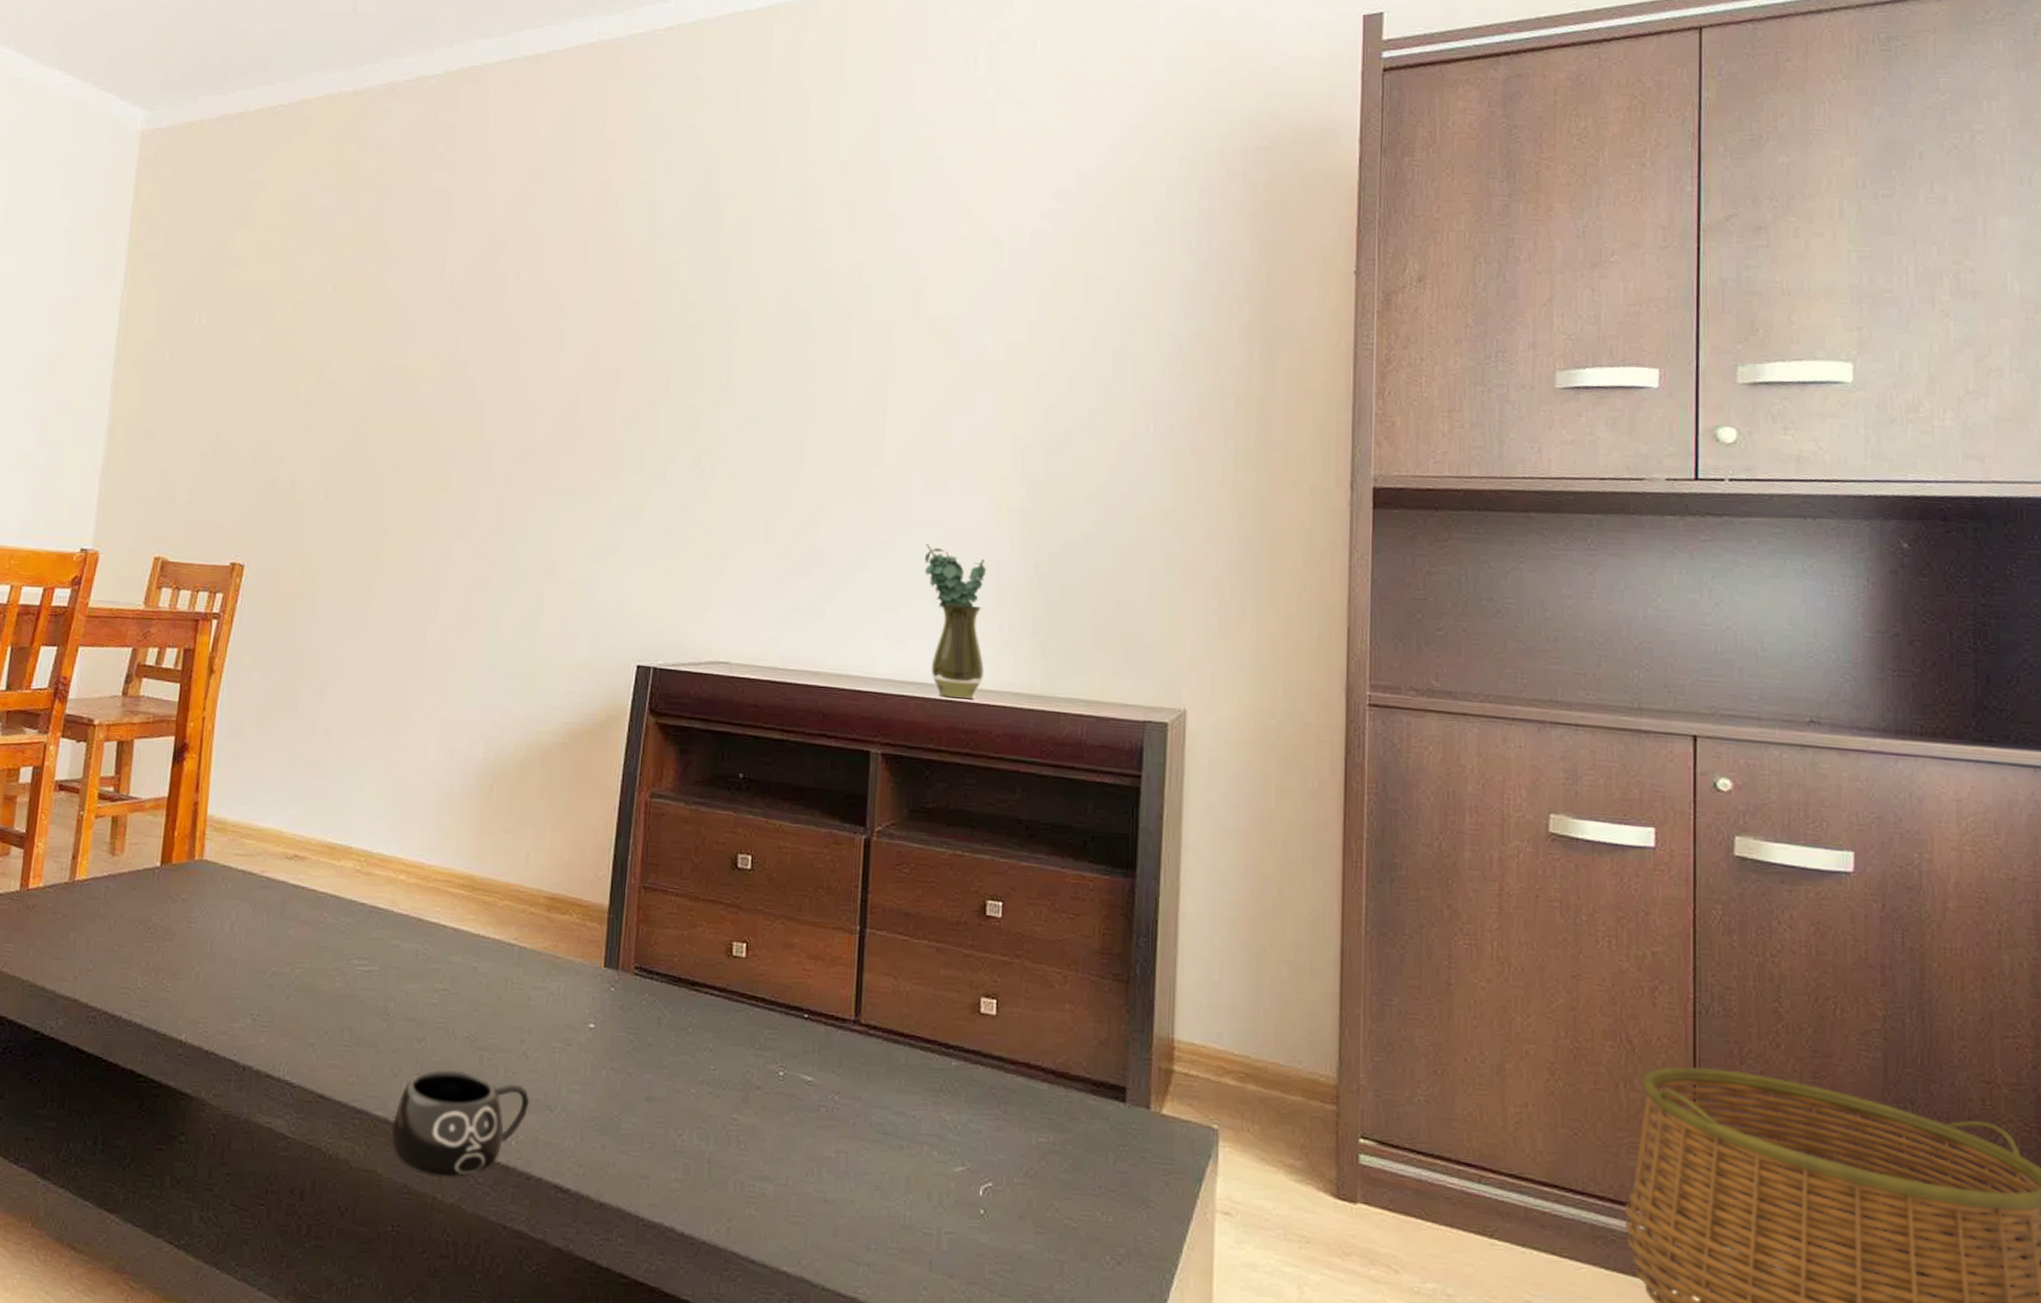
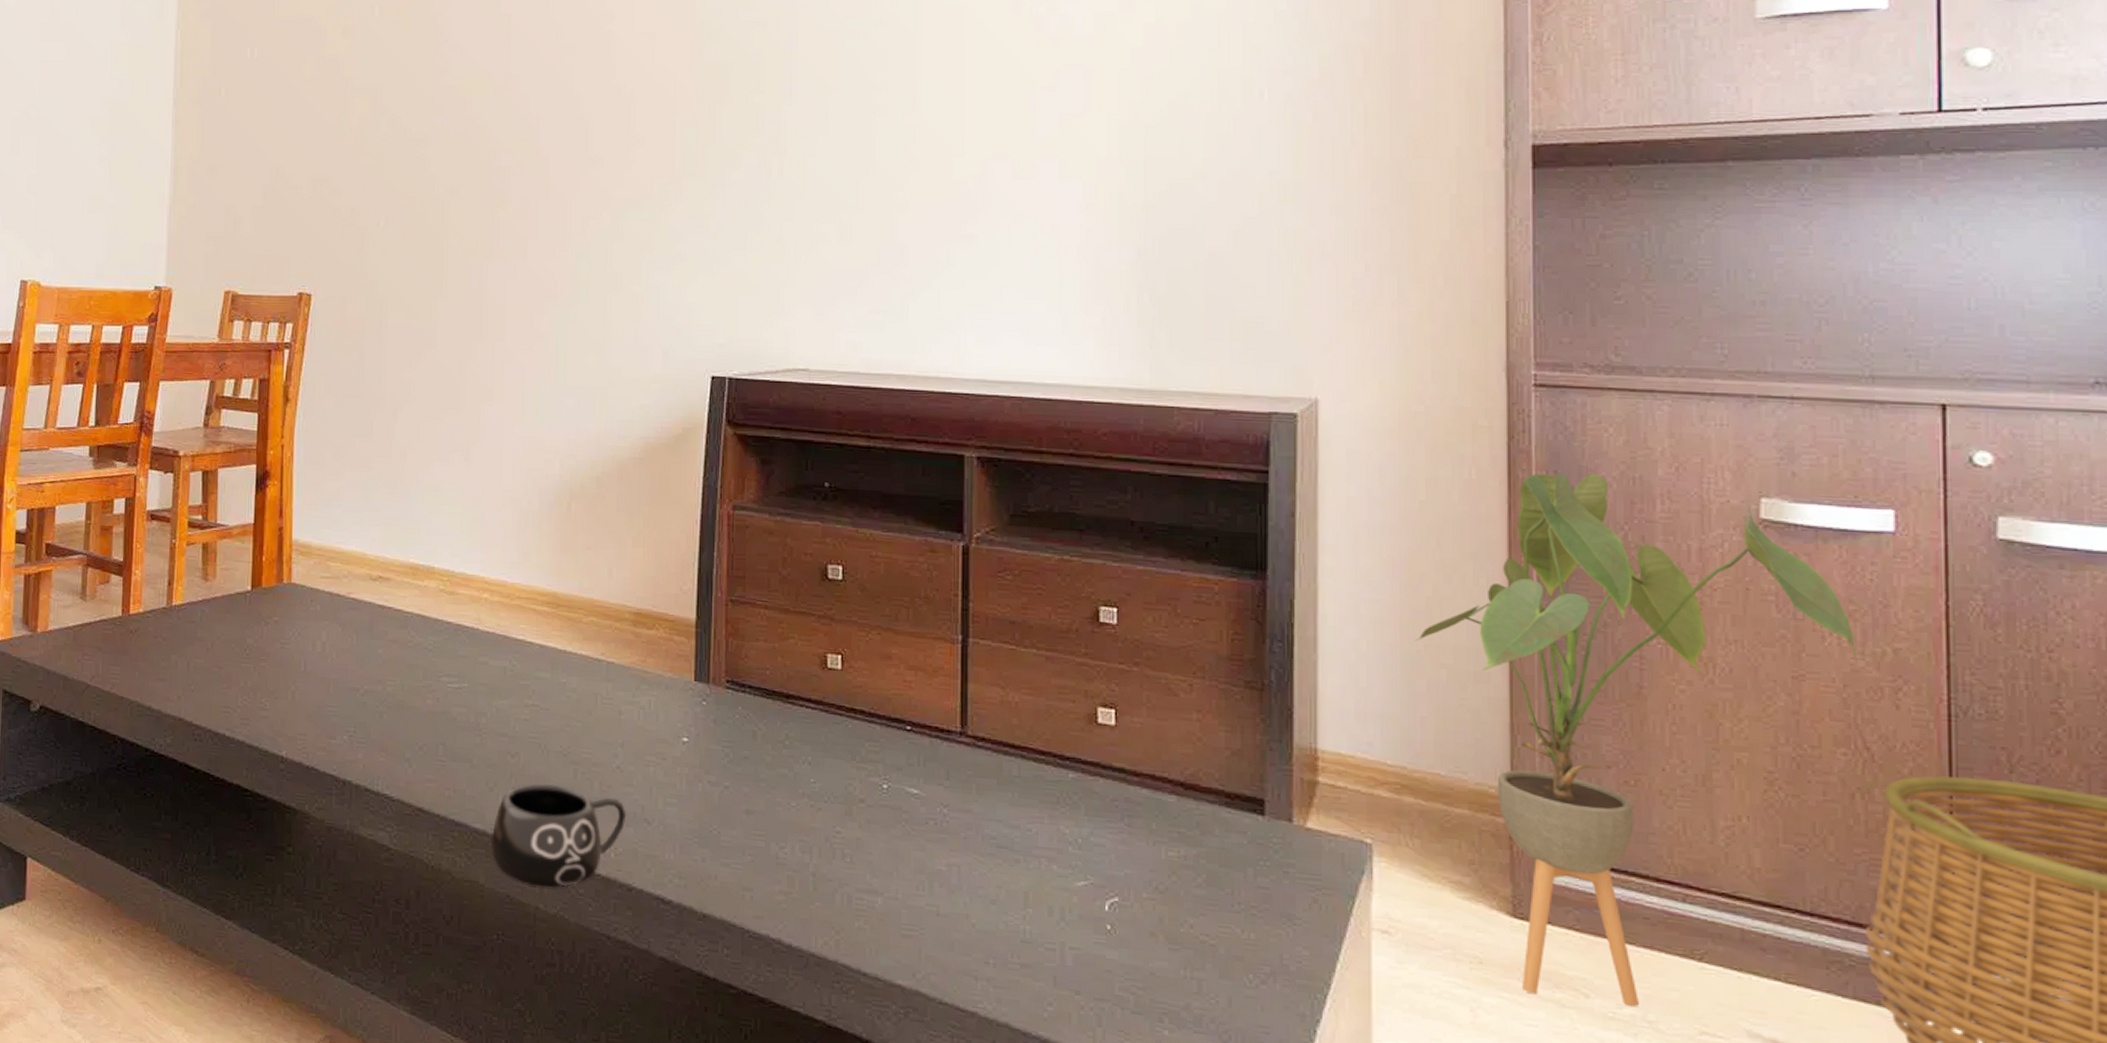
vase: present [924,544,987,699] -> none [1014,235,1085,397]
house plant: none [1261,785,1625,1281] -> present [1414,472,1859,1006]

